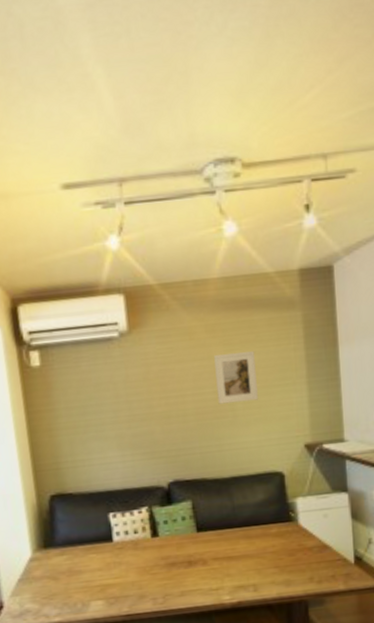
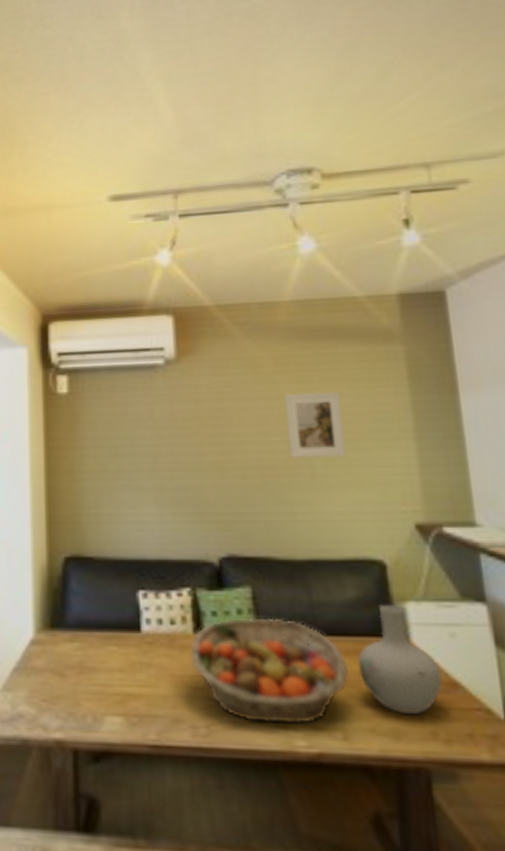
fruit basket: none [149,519,259,590] -> present [190,617,350,724]
vase: none [264,501,318,570] -> present [357,604,443,714]

